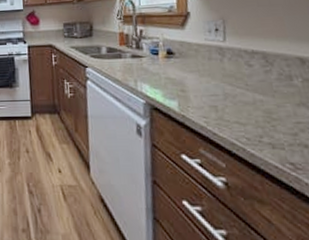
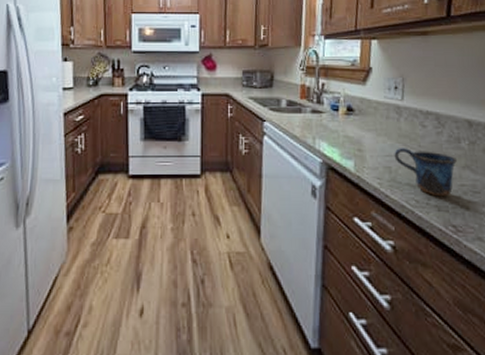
mug: none [219,87,291,134] -> present [394,148,458,197]

